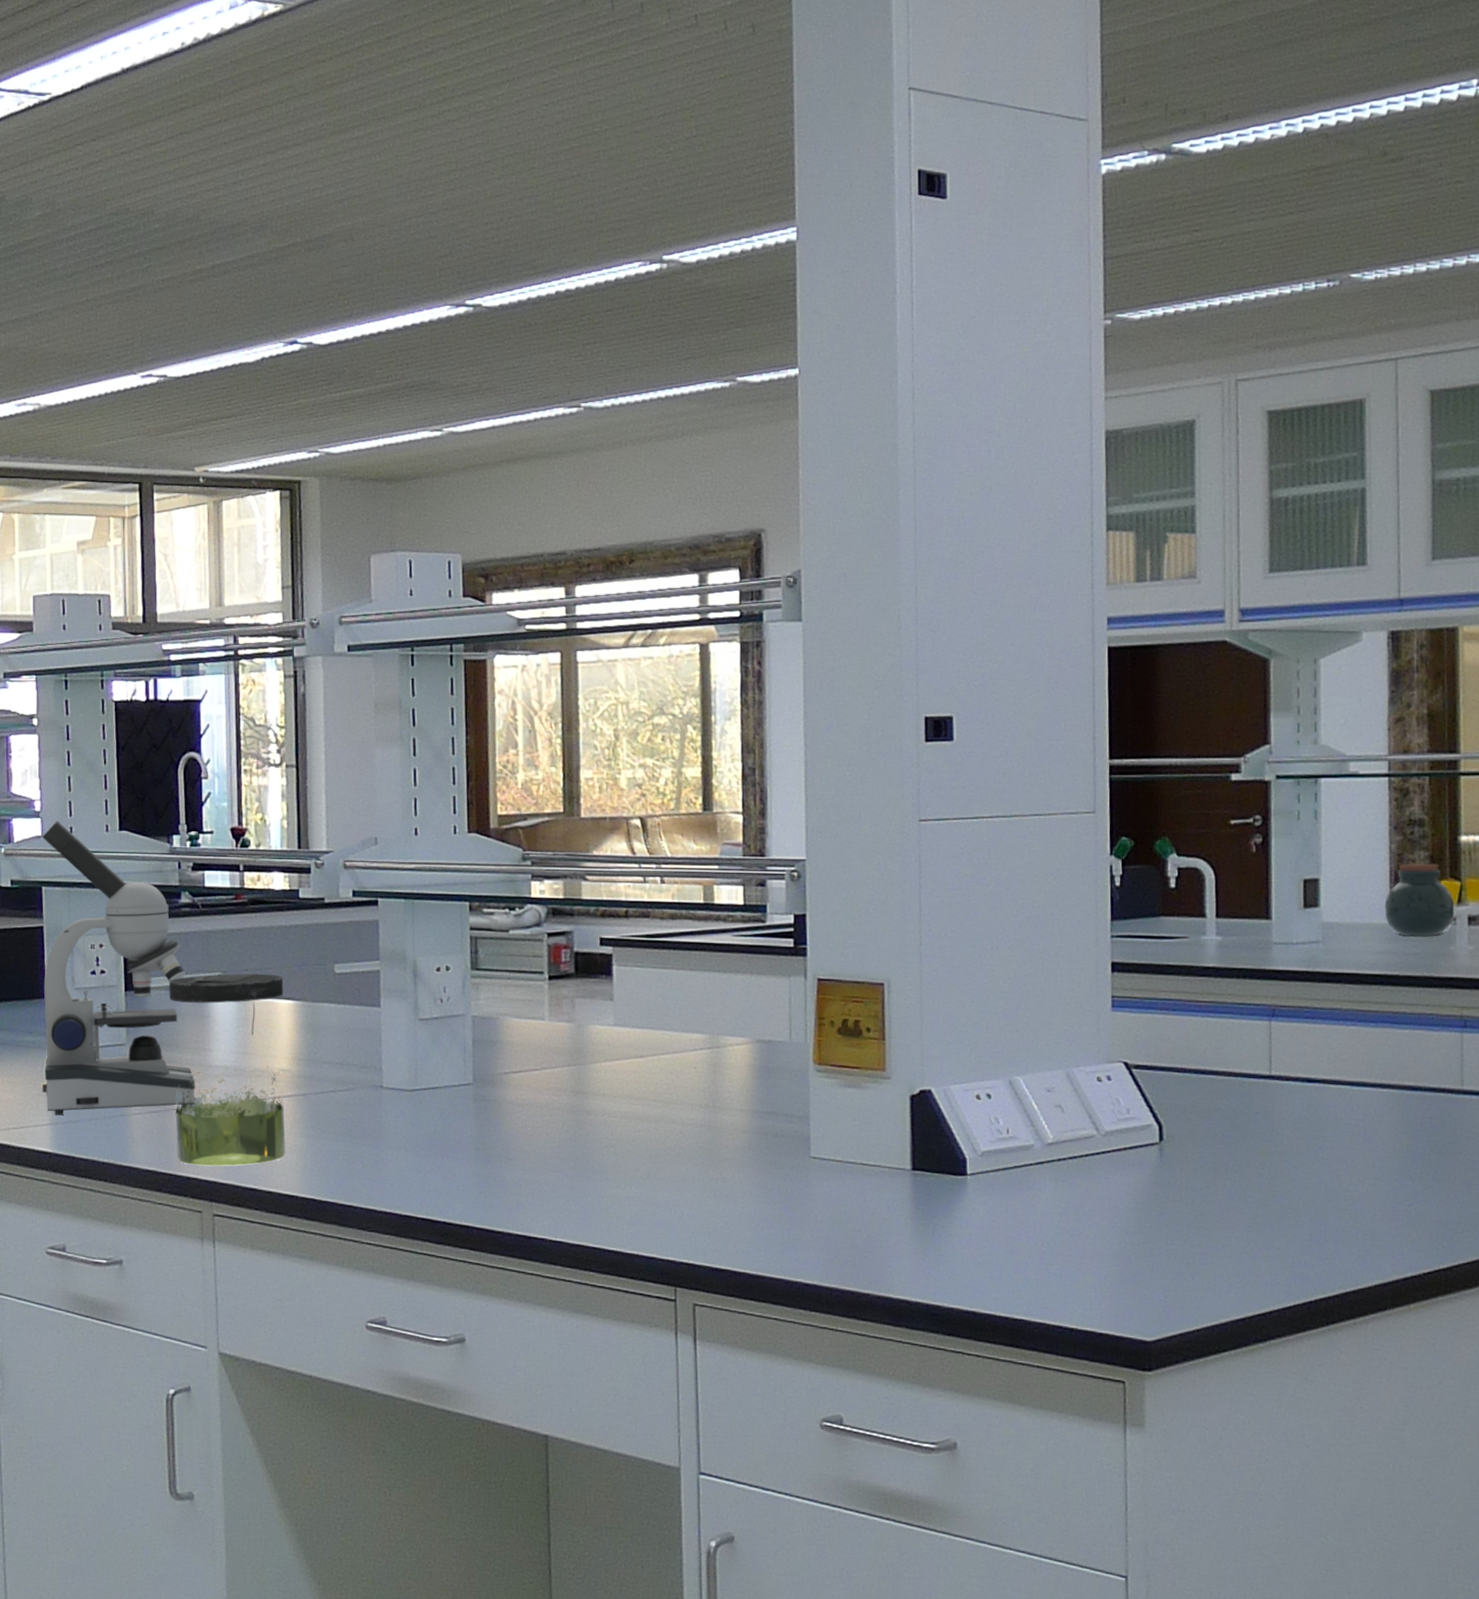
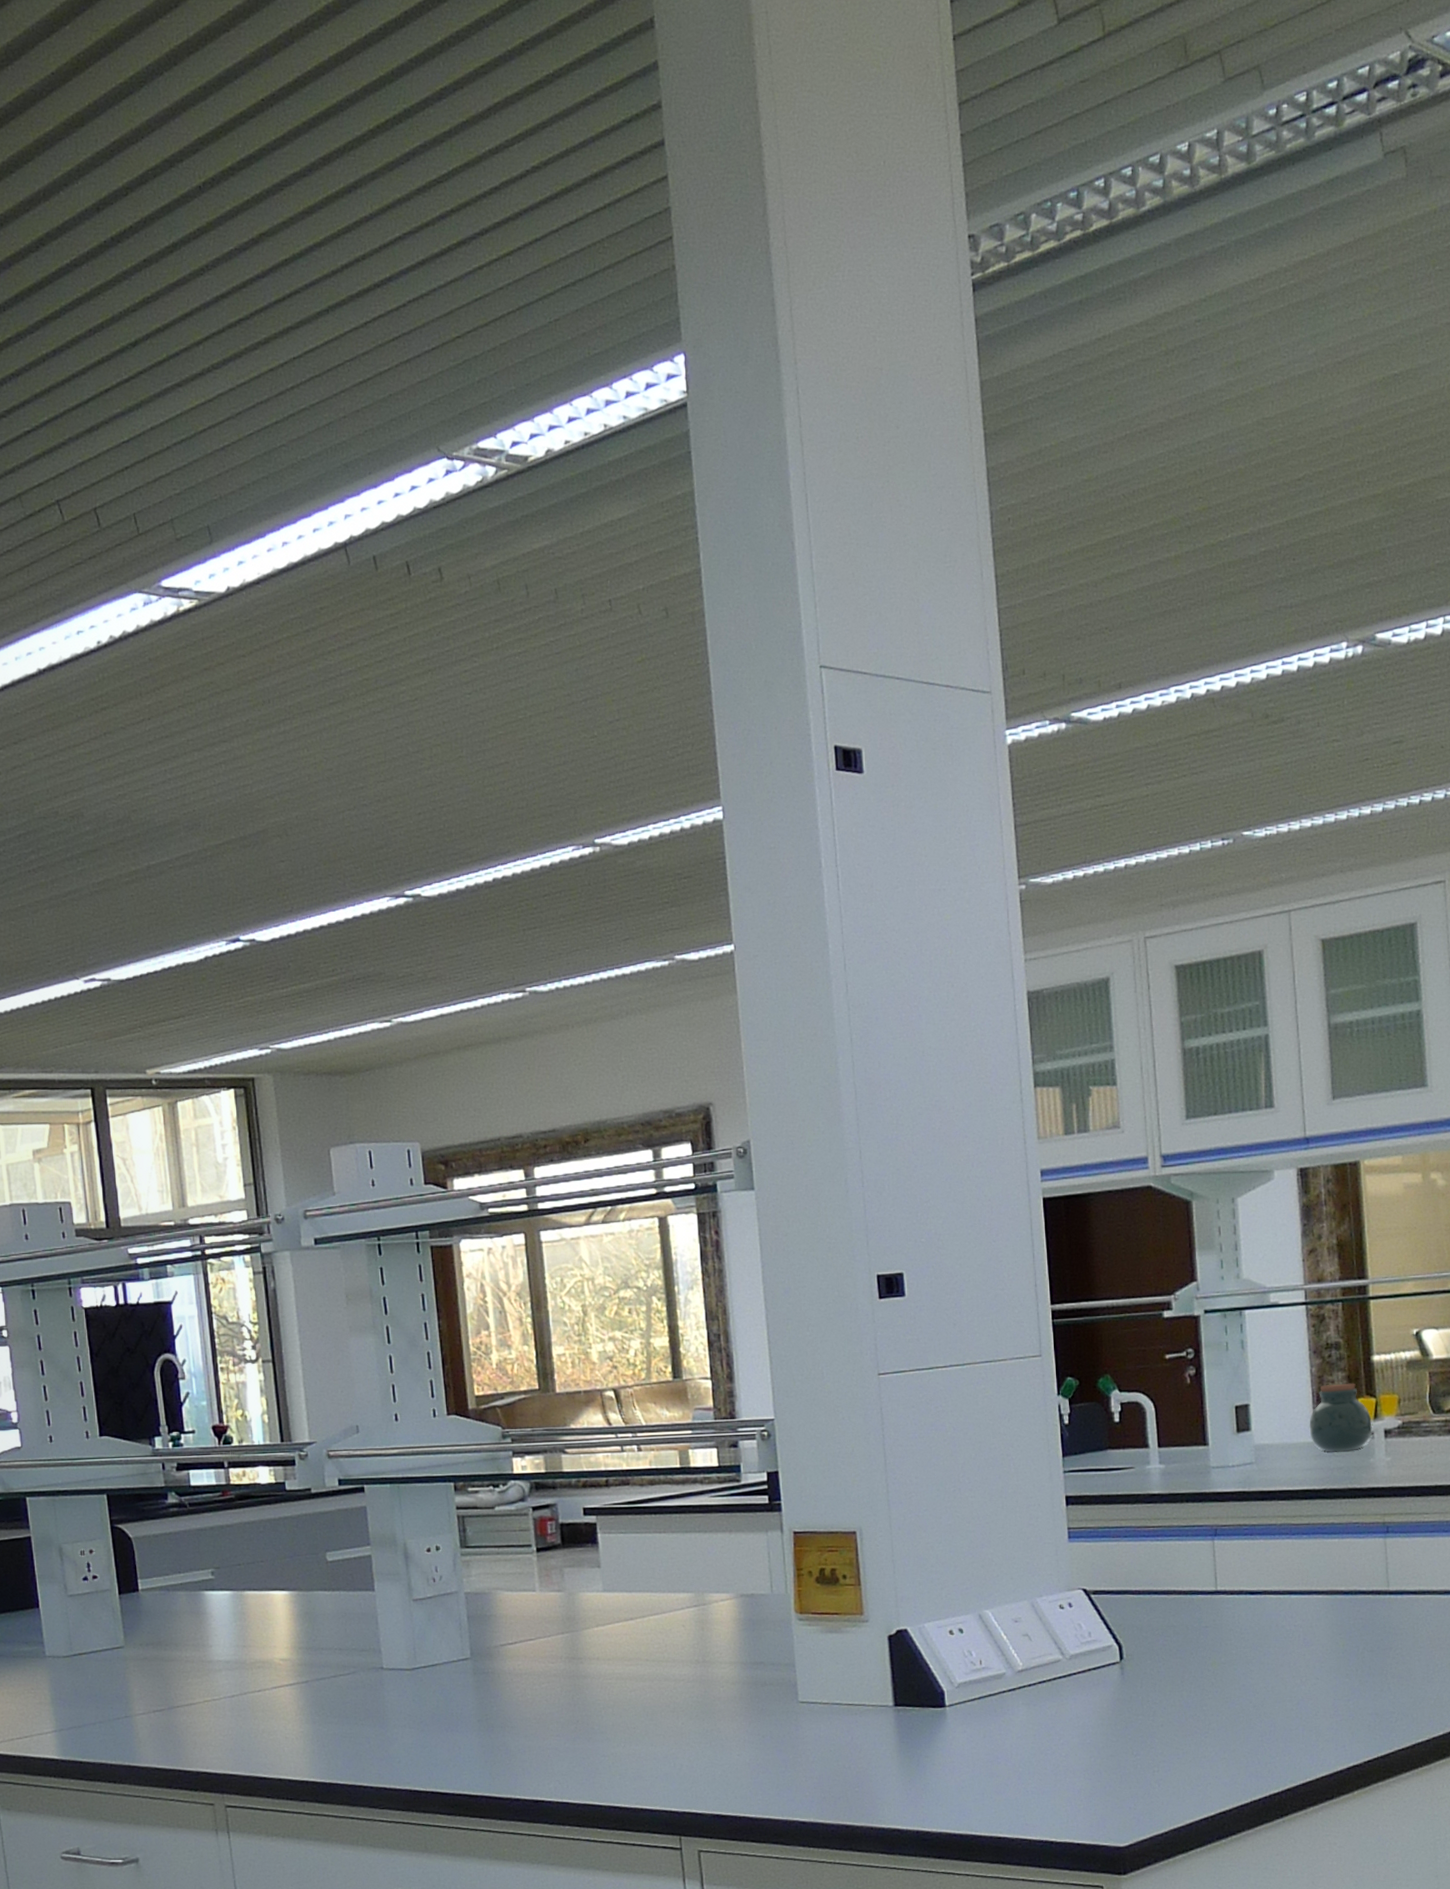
microscope: present [42,821,195,1116] -> none [21,1431,198,1722]
jar: present [169,973,286,1166] -> none [163,1567,293,1759]

